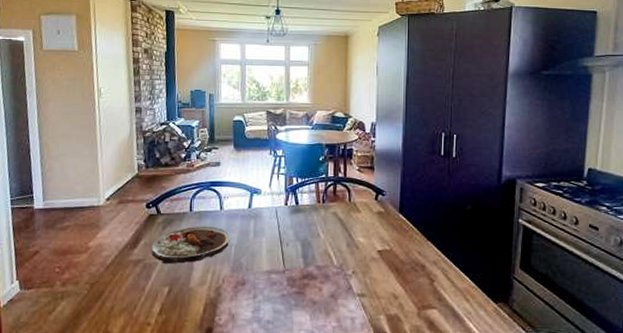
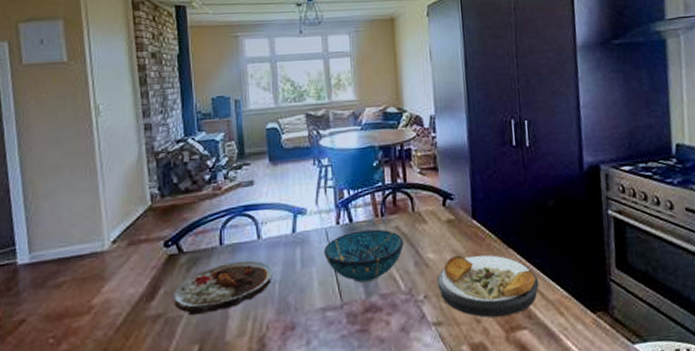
decorative bowl: none [272,212,339,256] -> present [323,229,404,284]
plate: none [364,242,451,297] -> present [437,255,539,318]

